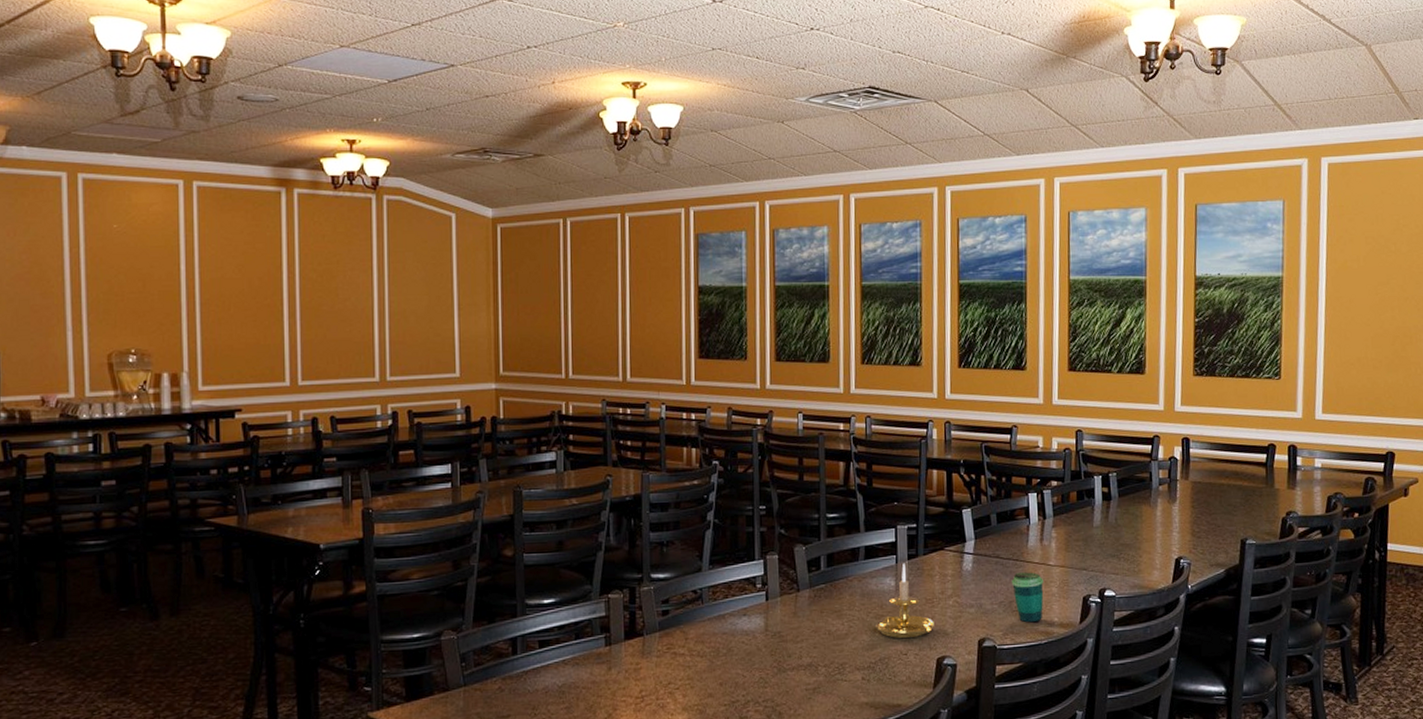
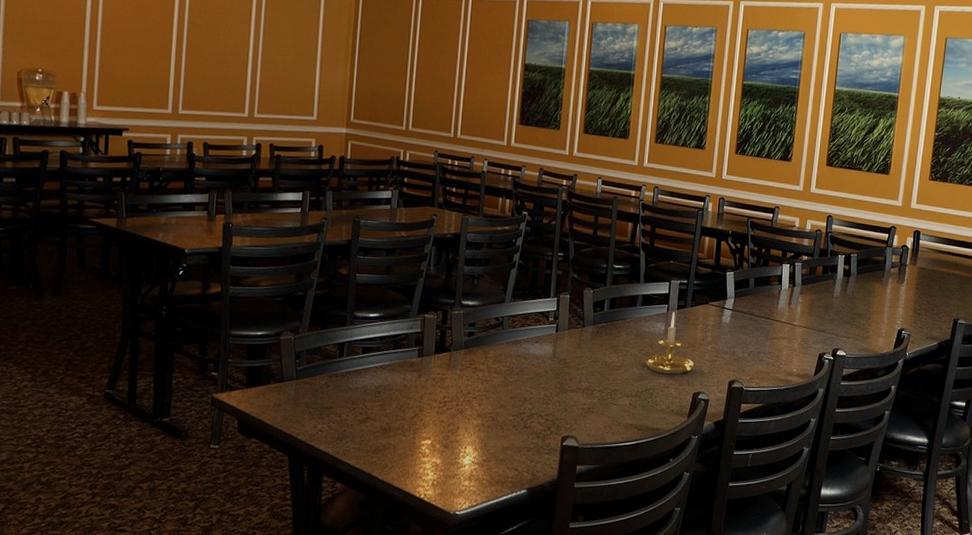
cup: present [1011,572,1044,623] -> none [761,329,788,372]

